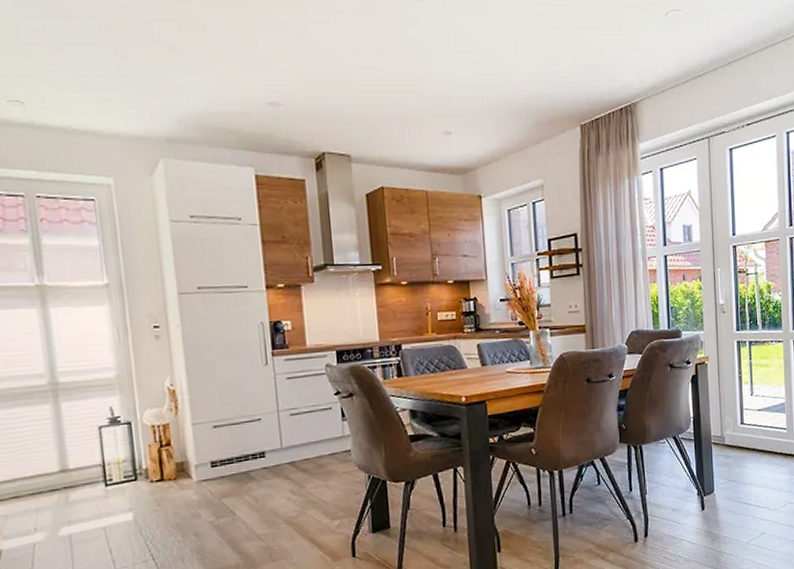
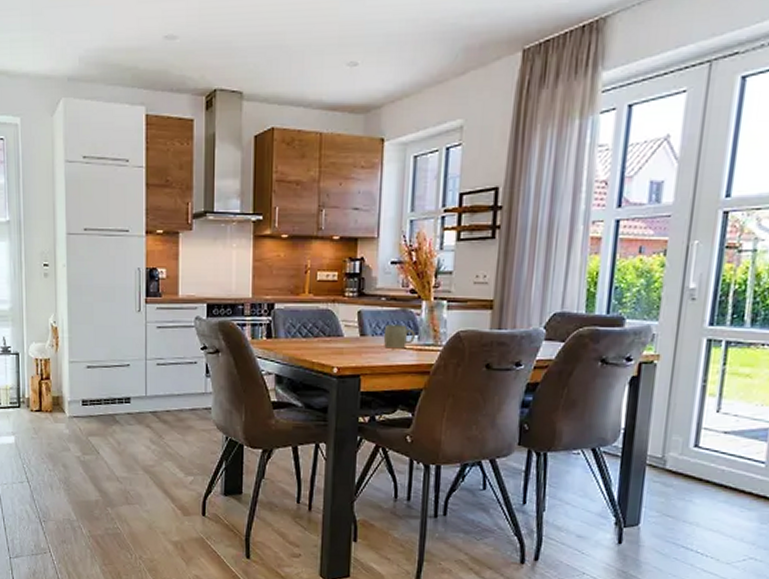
mug: none [501,352,528,375] -> present [383,324,415,349]

